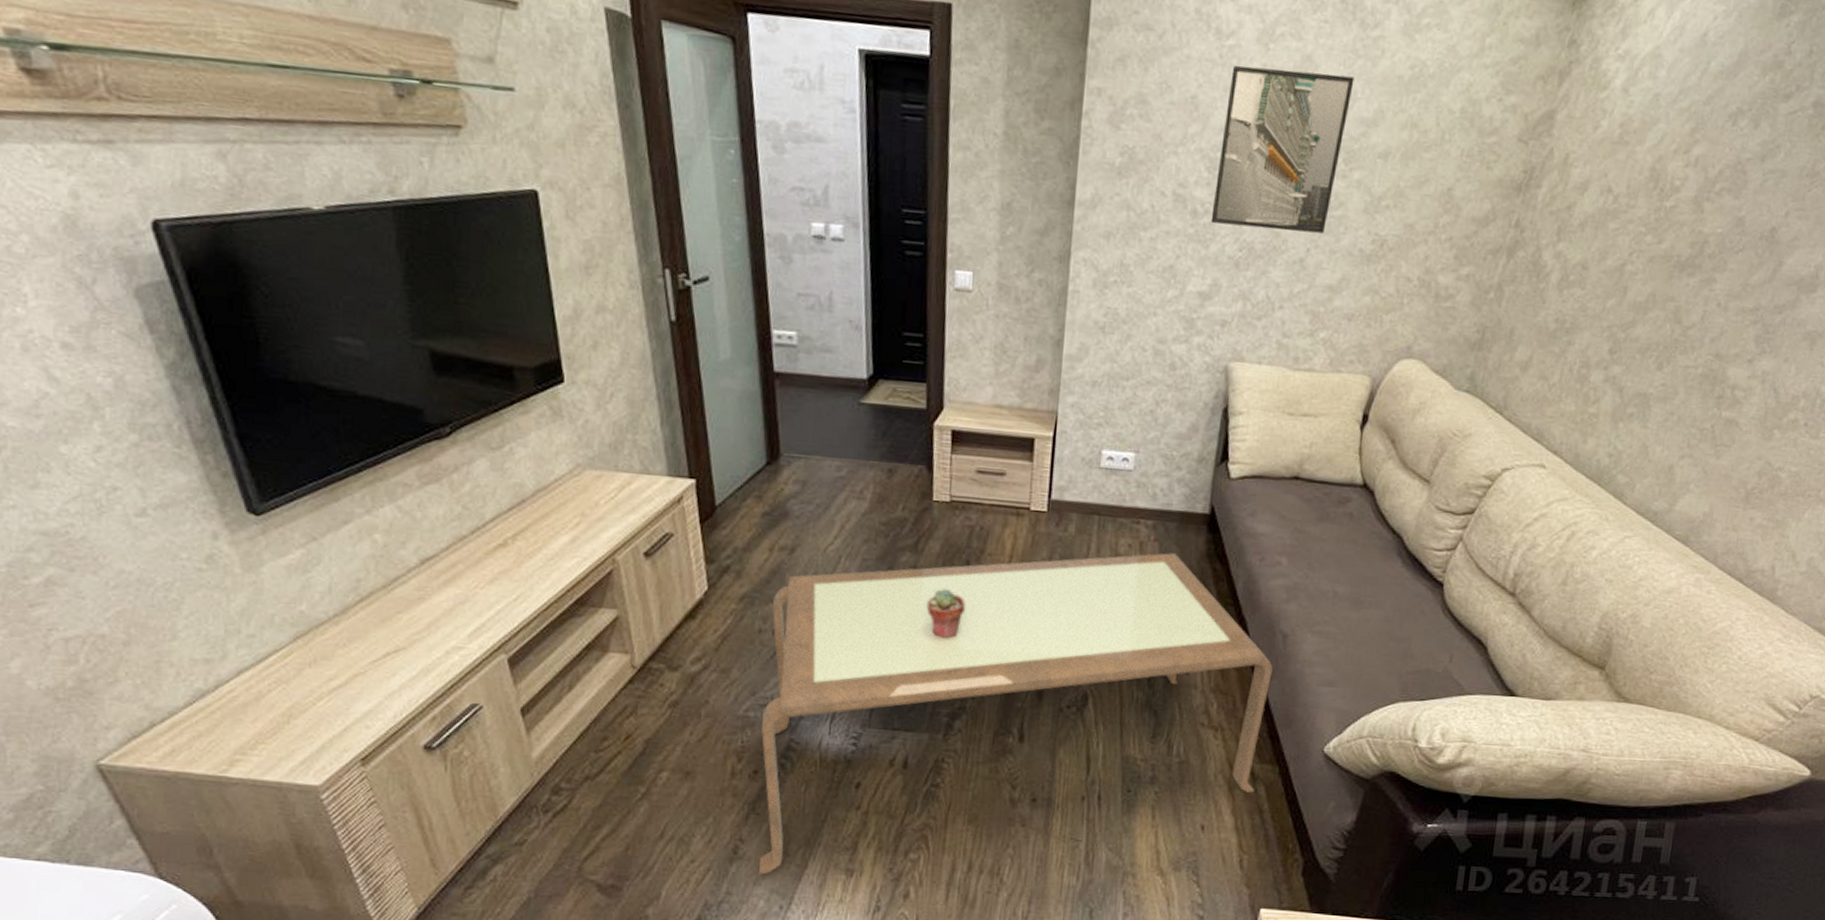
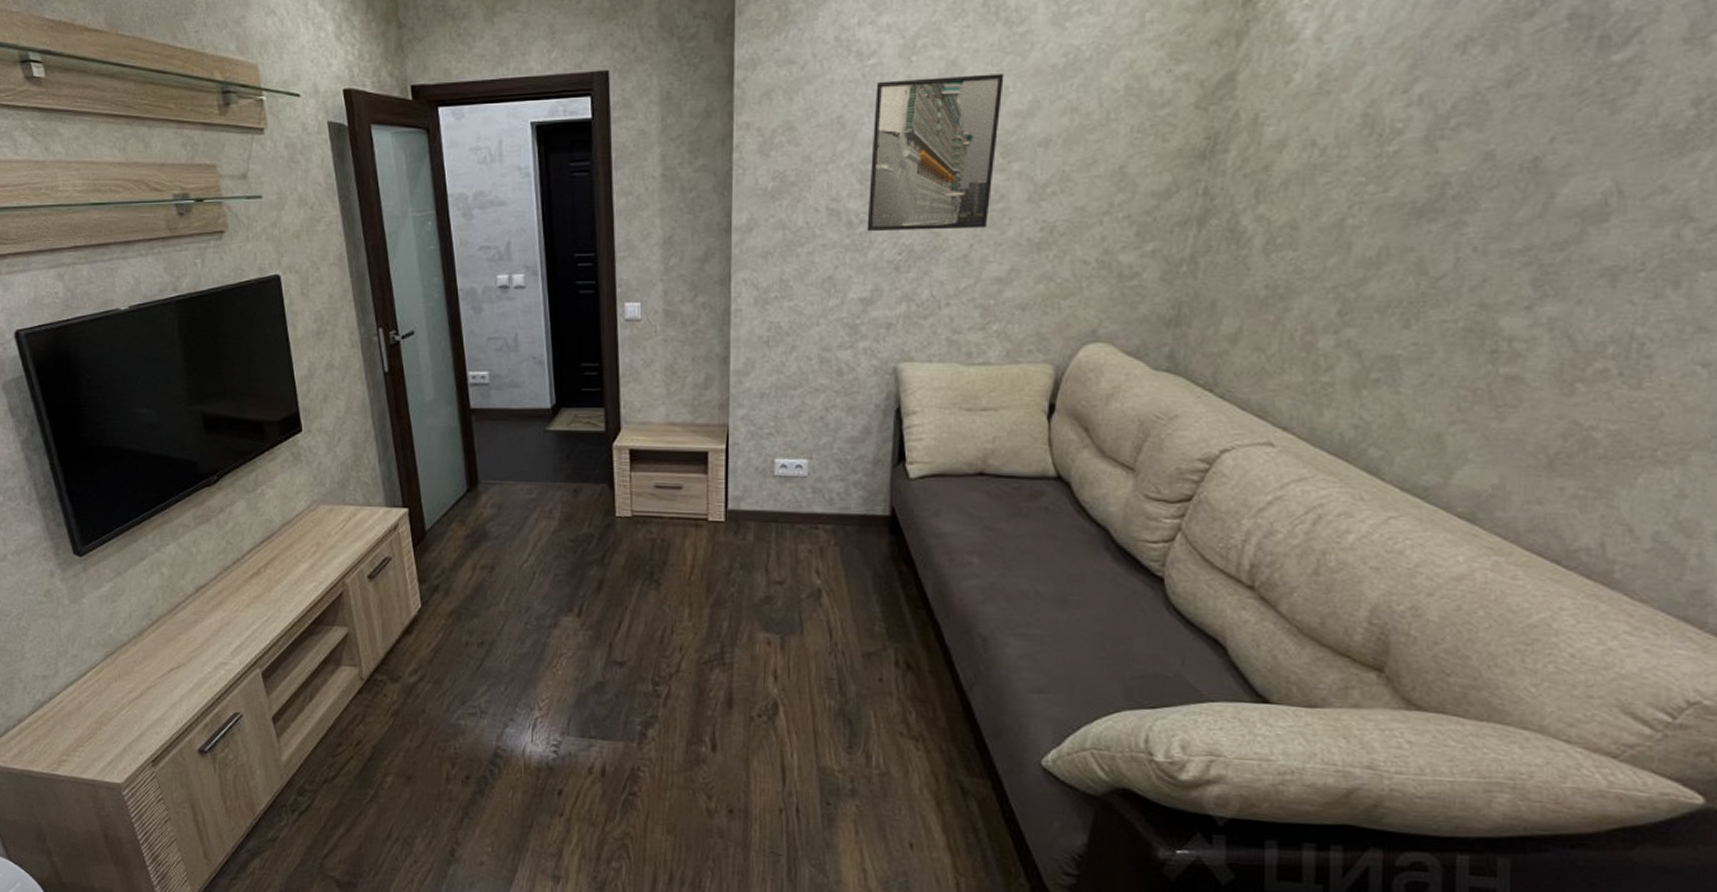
coffee table: present [758,553,1273,875] -> none [472,557,974,878]
potted succulent: present [926,588,965,639] -> none [615,599,651,649]

